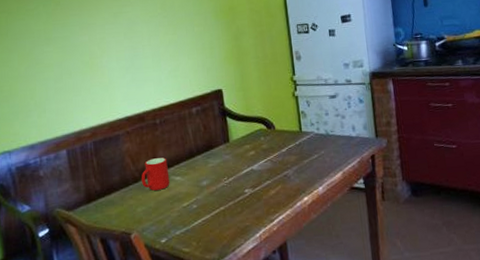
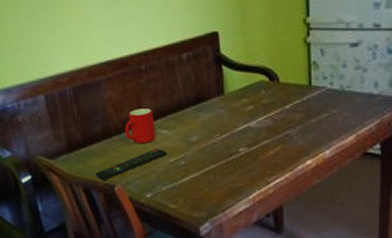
remote control: none [113,195,180,229] -> present [96,149,167,180]

